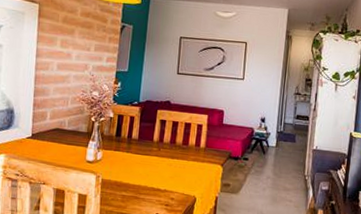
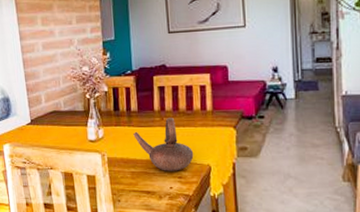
teapot: none [130,149,183,199] -> present [133,118,194,171]

